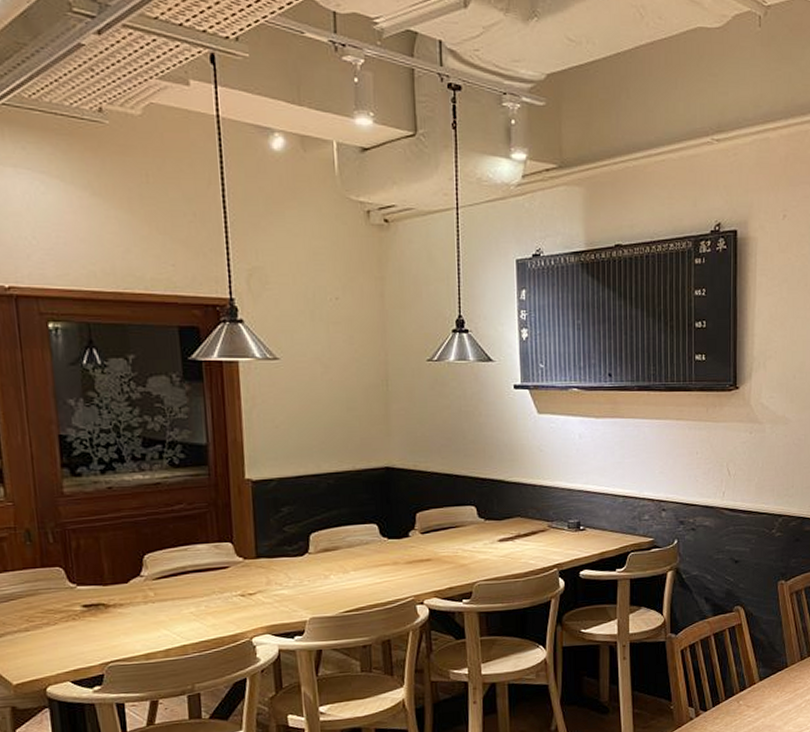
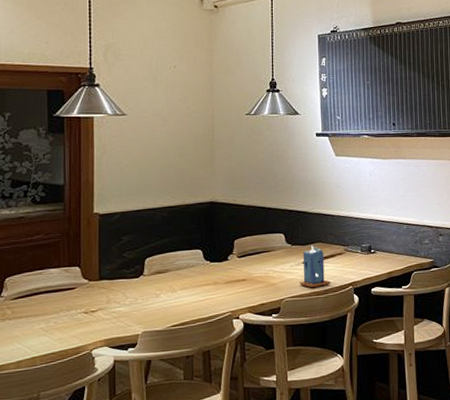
candle: none [495,520,531,570] -> present [300,245,330,288]

